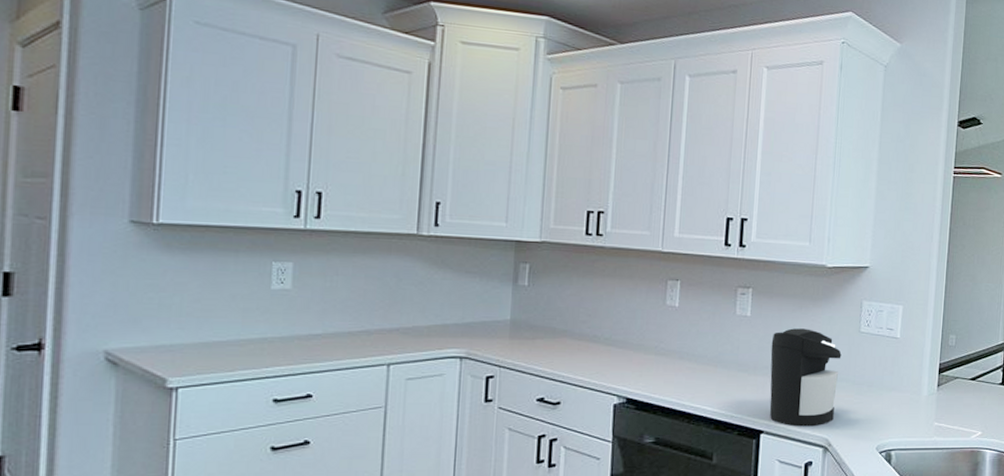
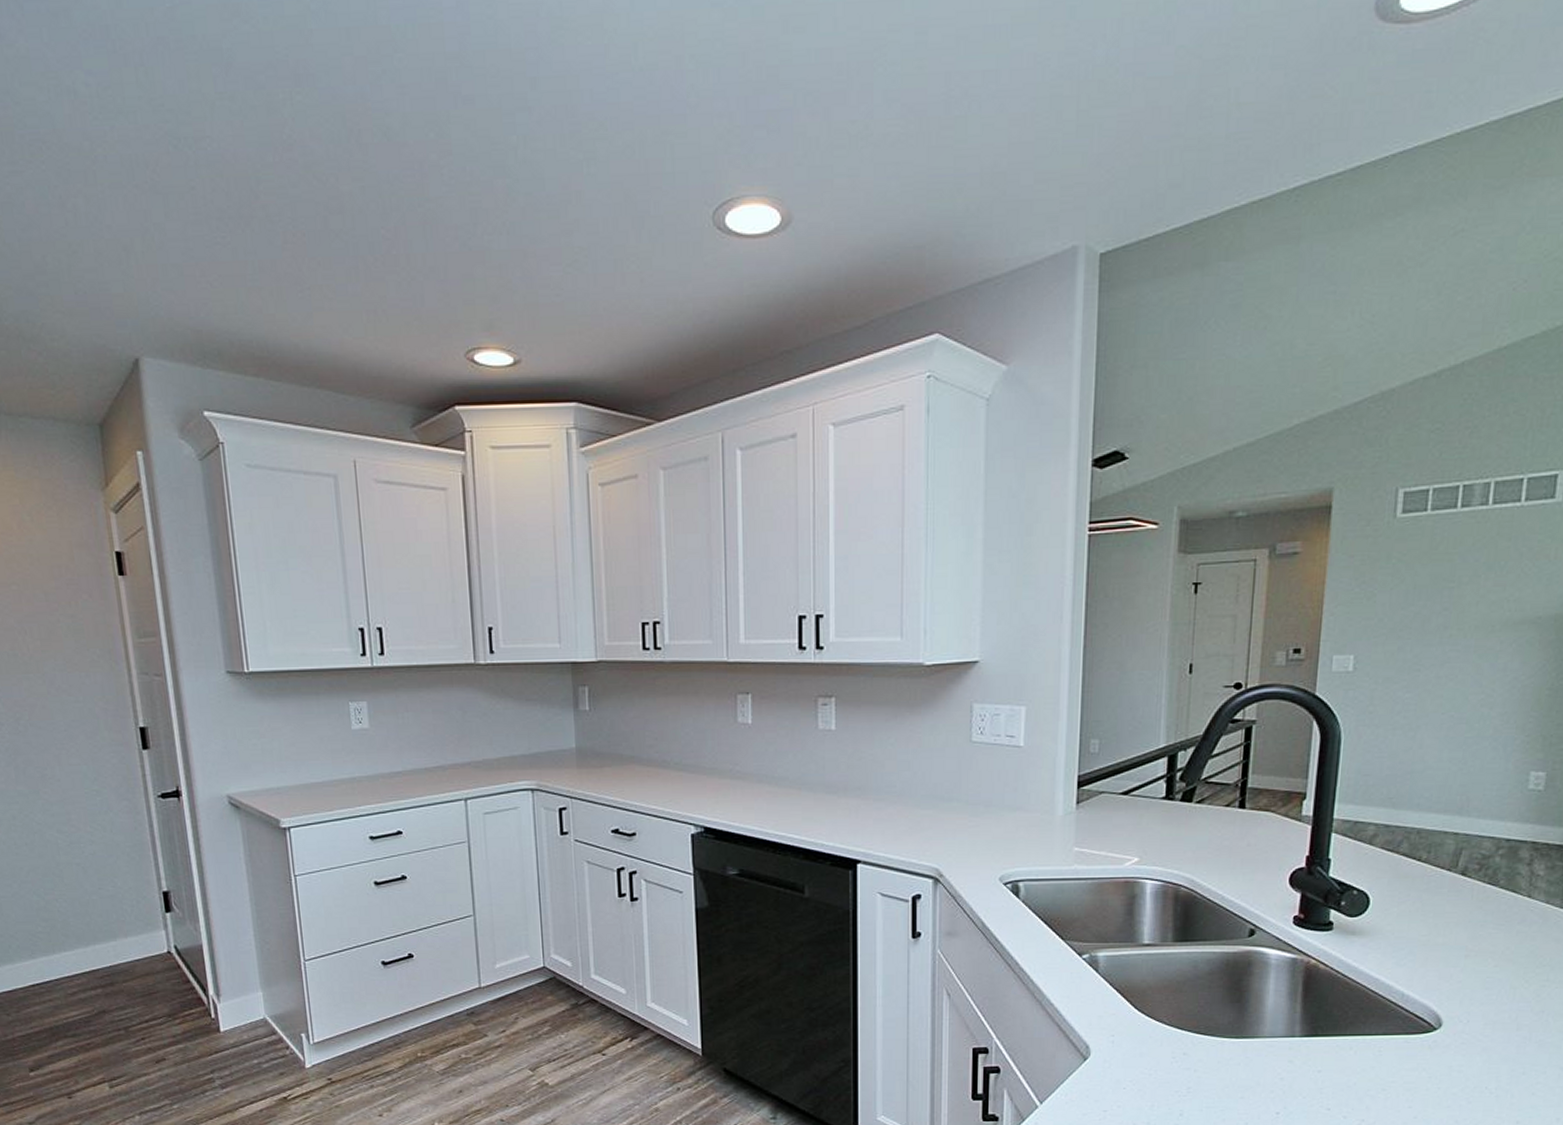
coffee maker: present [769,328,842,427] -> none [862,741,950,855]

